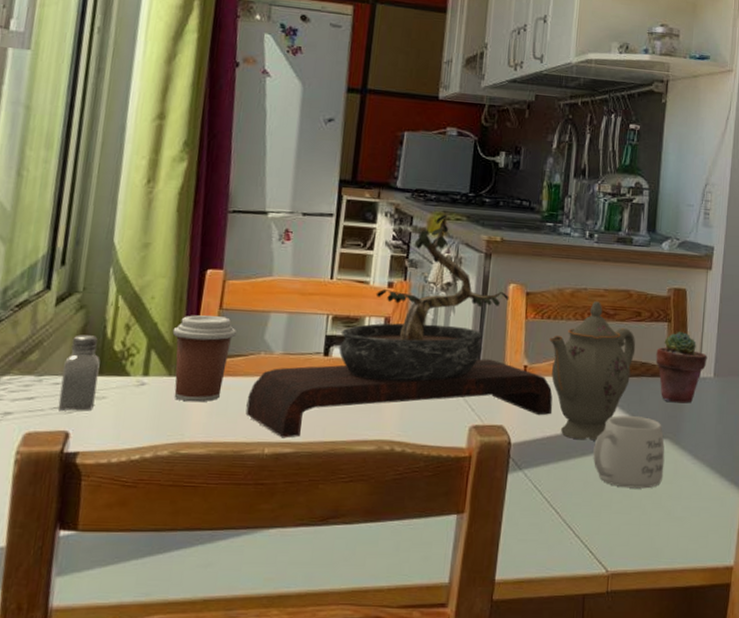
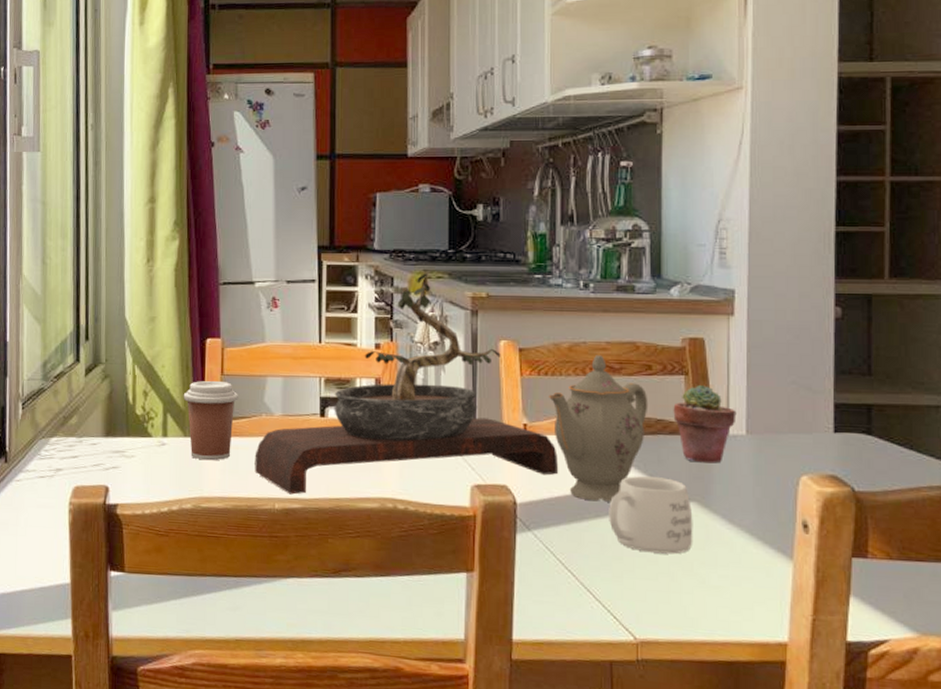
saltshaker: present [58,335,100,411] -> none [97,401,126,468]

